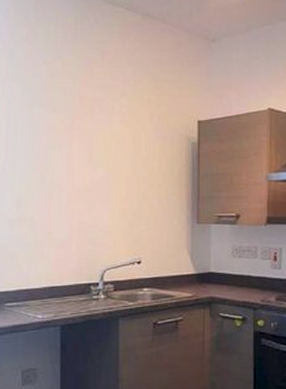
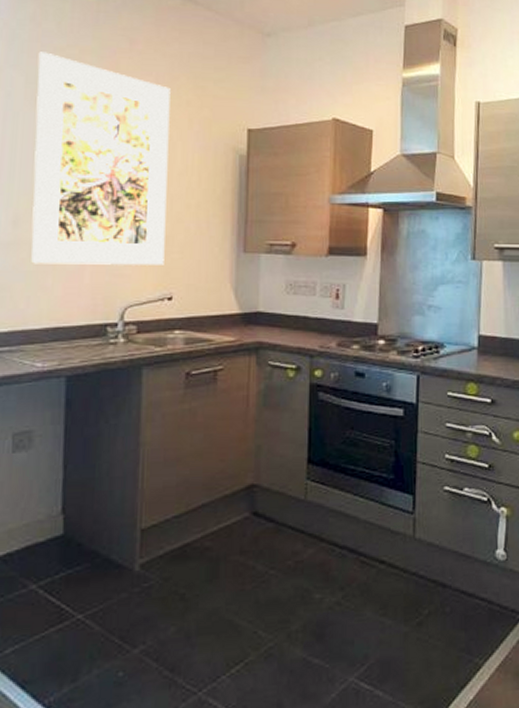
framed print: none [30,66,135,237] -> present [31,52,171,265]

